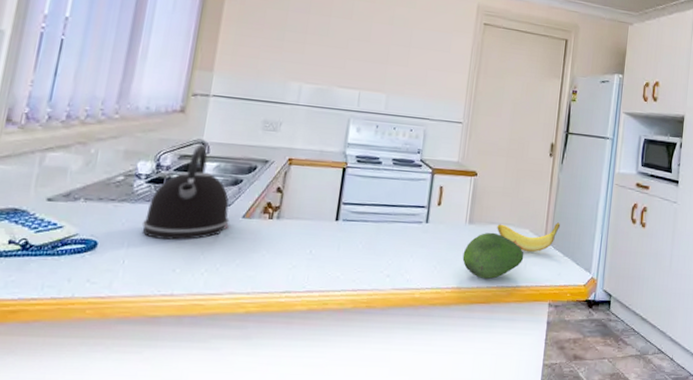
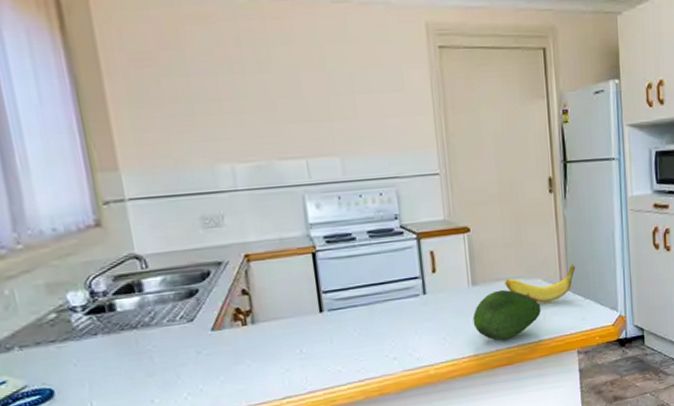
kettle: present [142,144,230,240] -> none [96,259,198,373]

